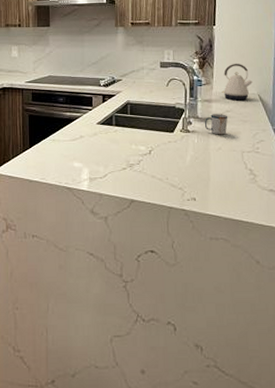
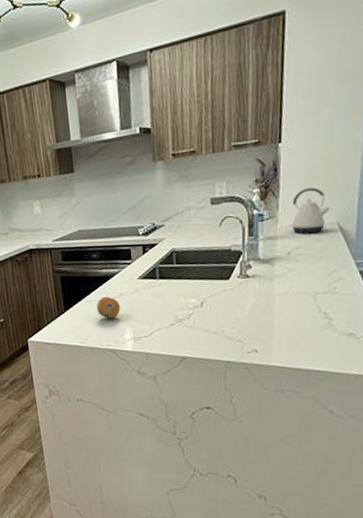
fruit: none [59,137,80,158] -> present [97,296,121,319]
mug: present [205,114,228,135] -> none [268,251,298,277]

